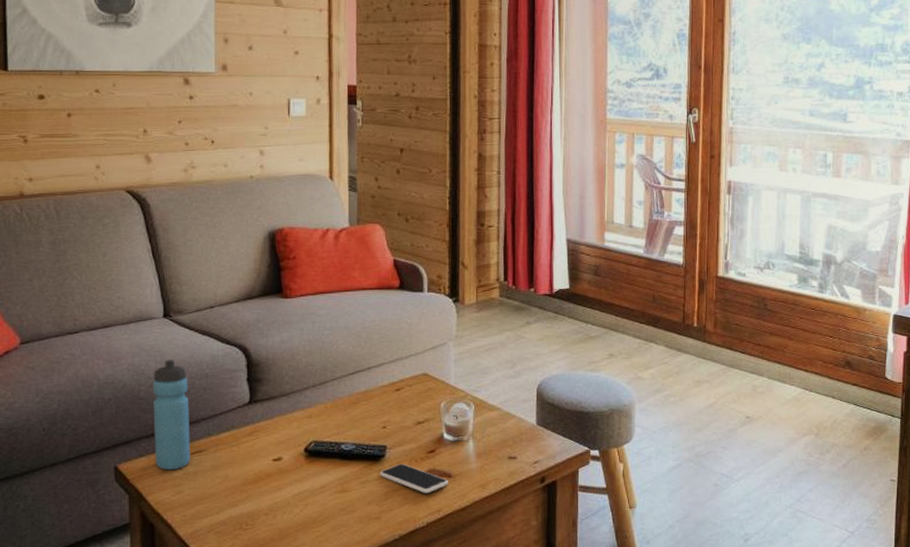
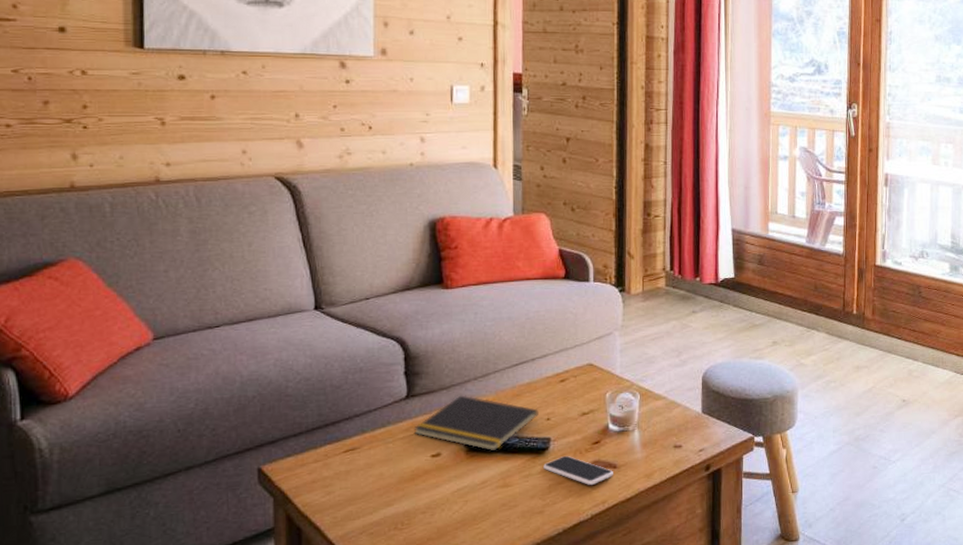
water bottle: present [153,360,191,470] -> none [301,354,343,470]
notepad: none [256,402,375,457] -> present [413,395,539,451]

